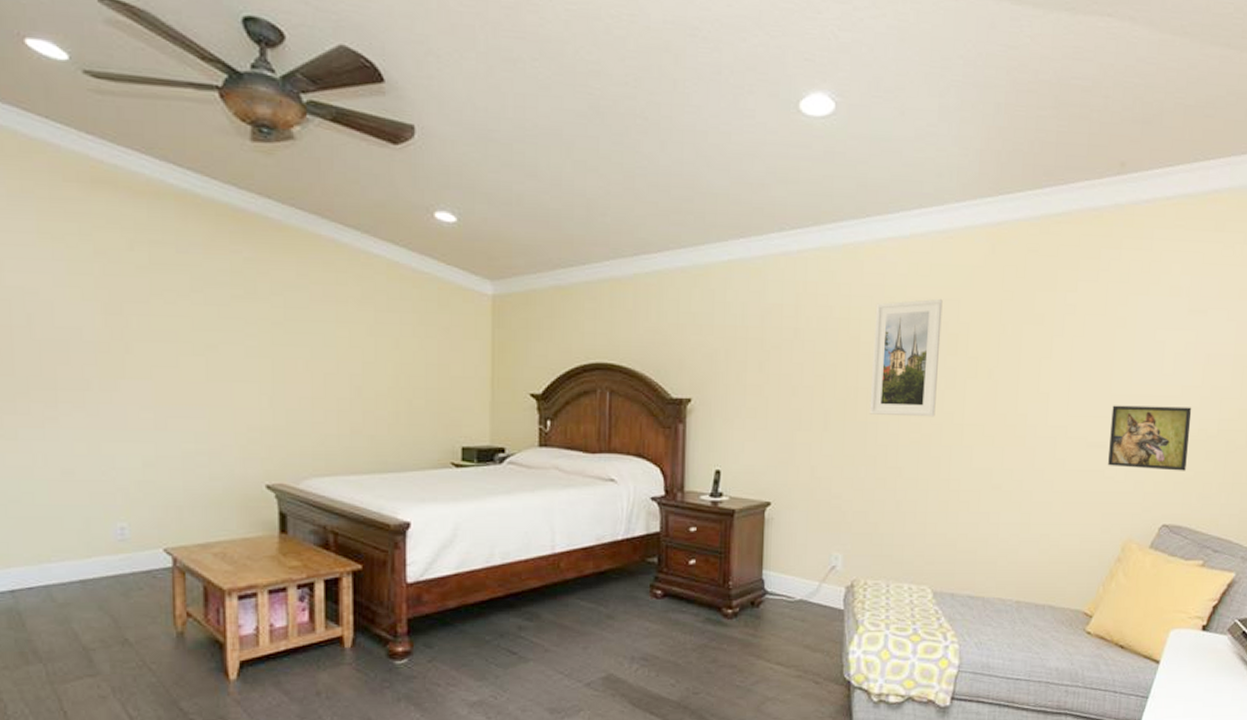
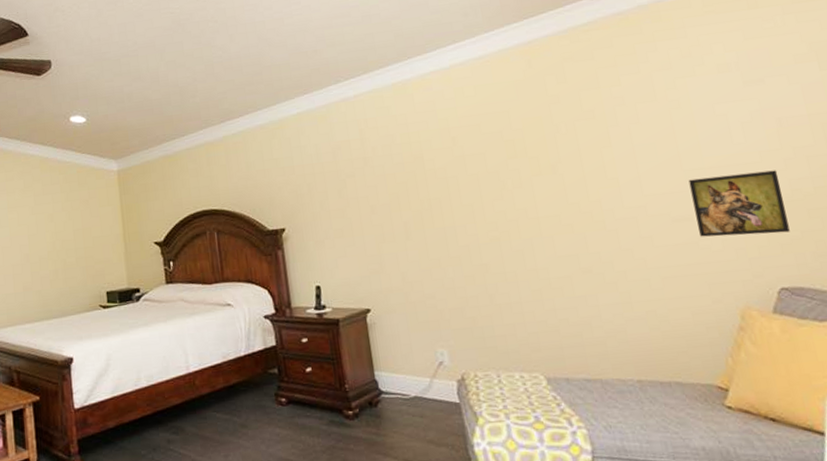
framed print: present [869,298,943,417] -> none [431,112,509,220]

